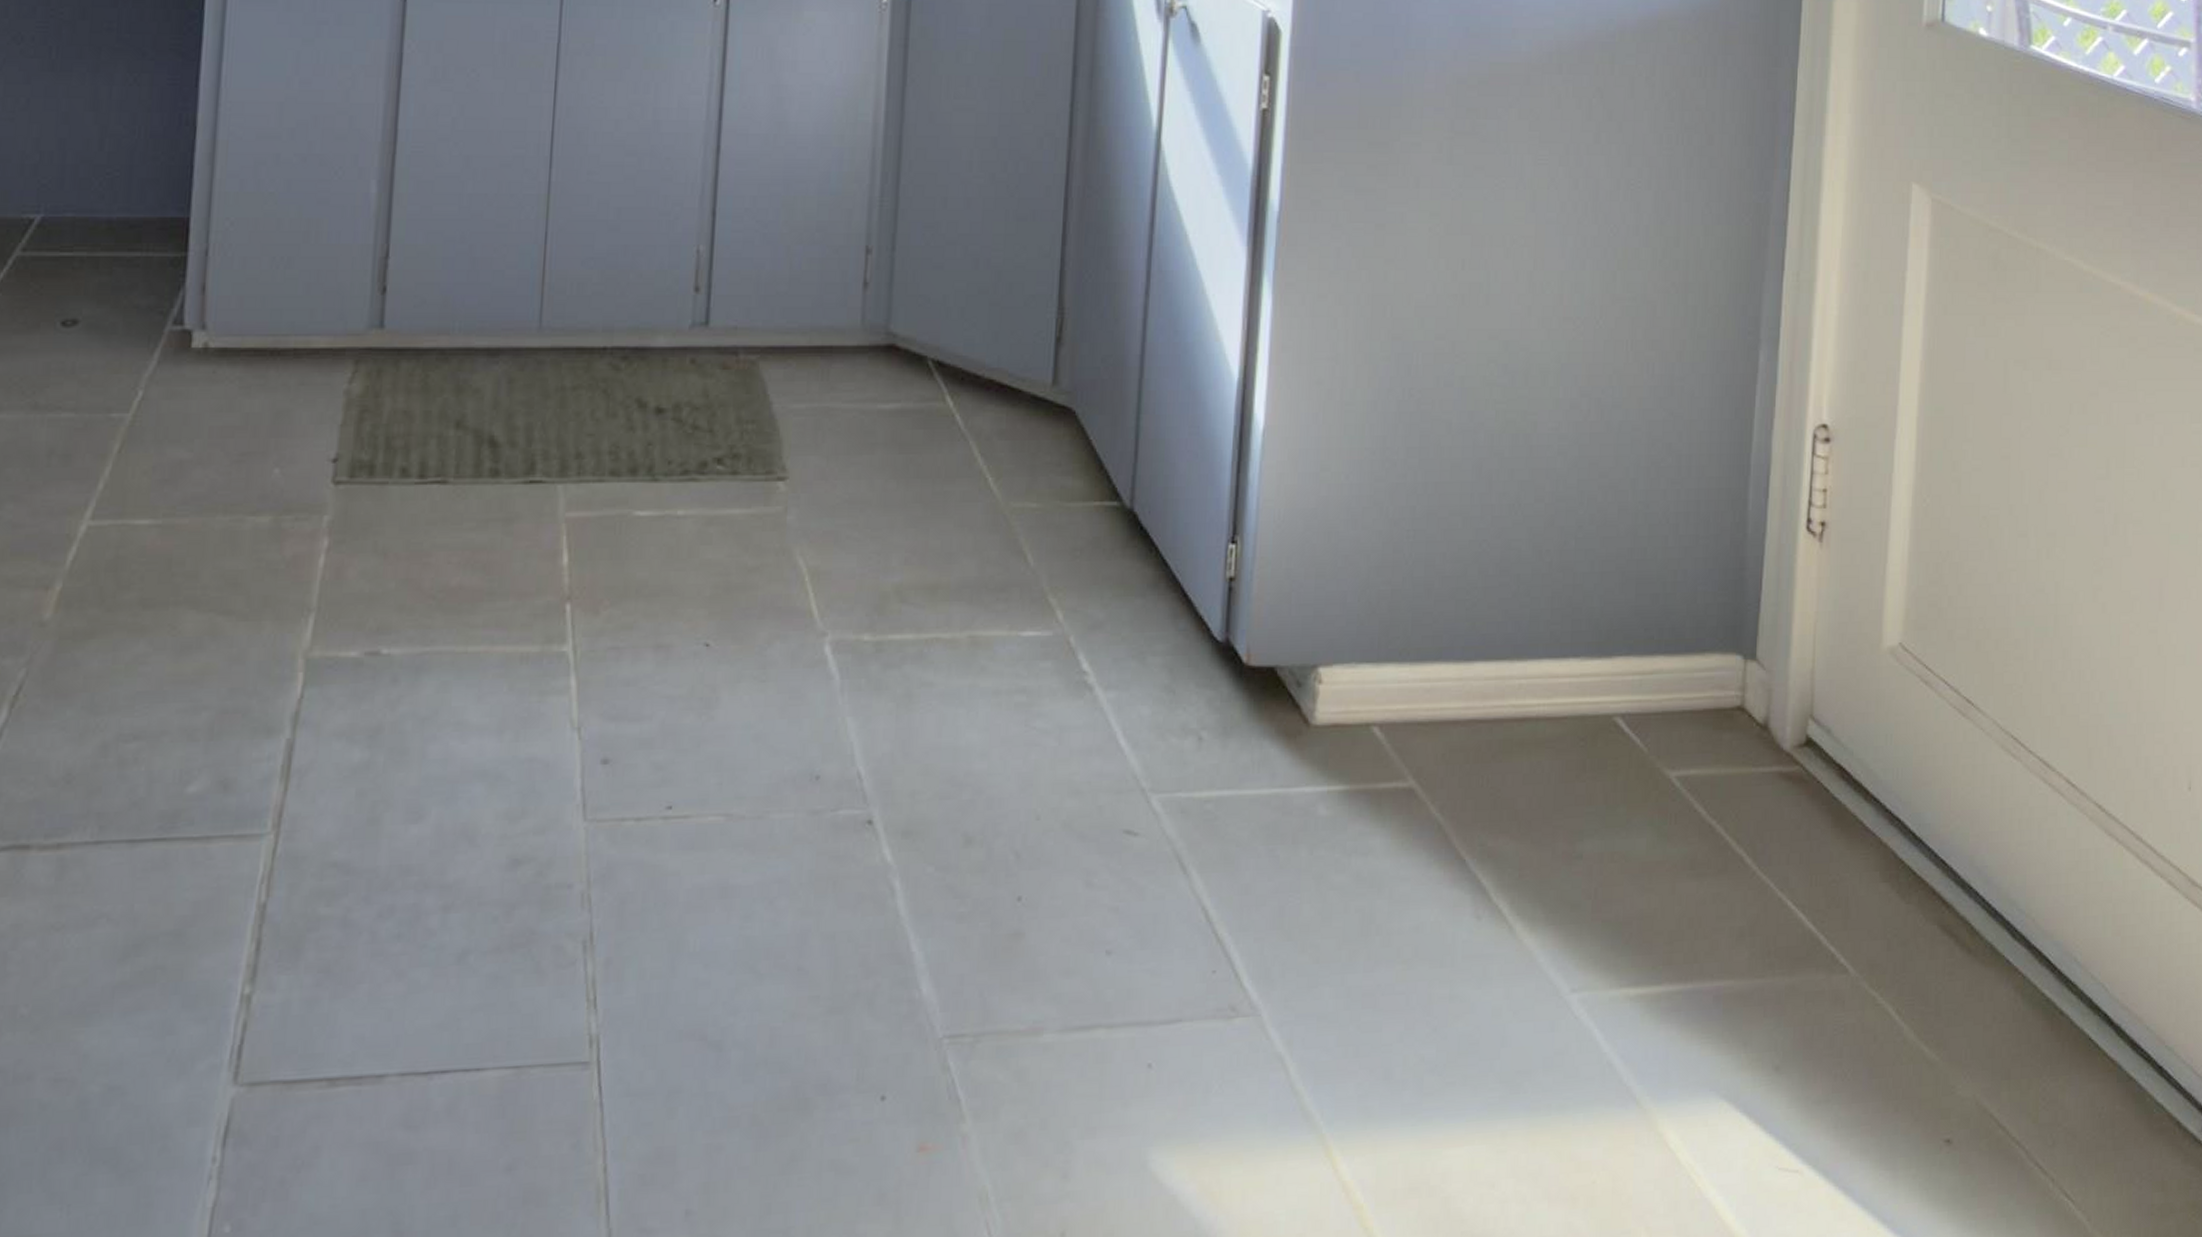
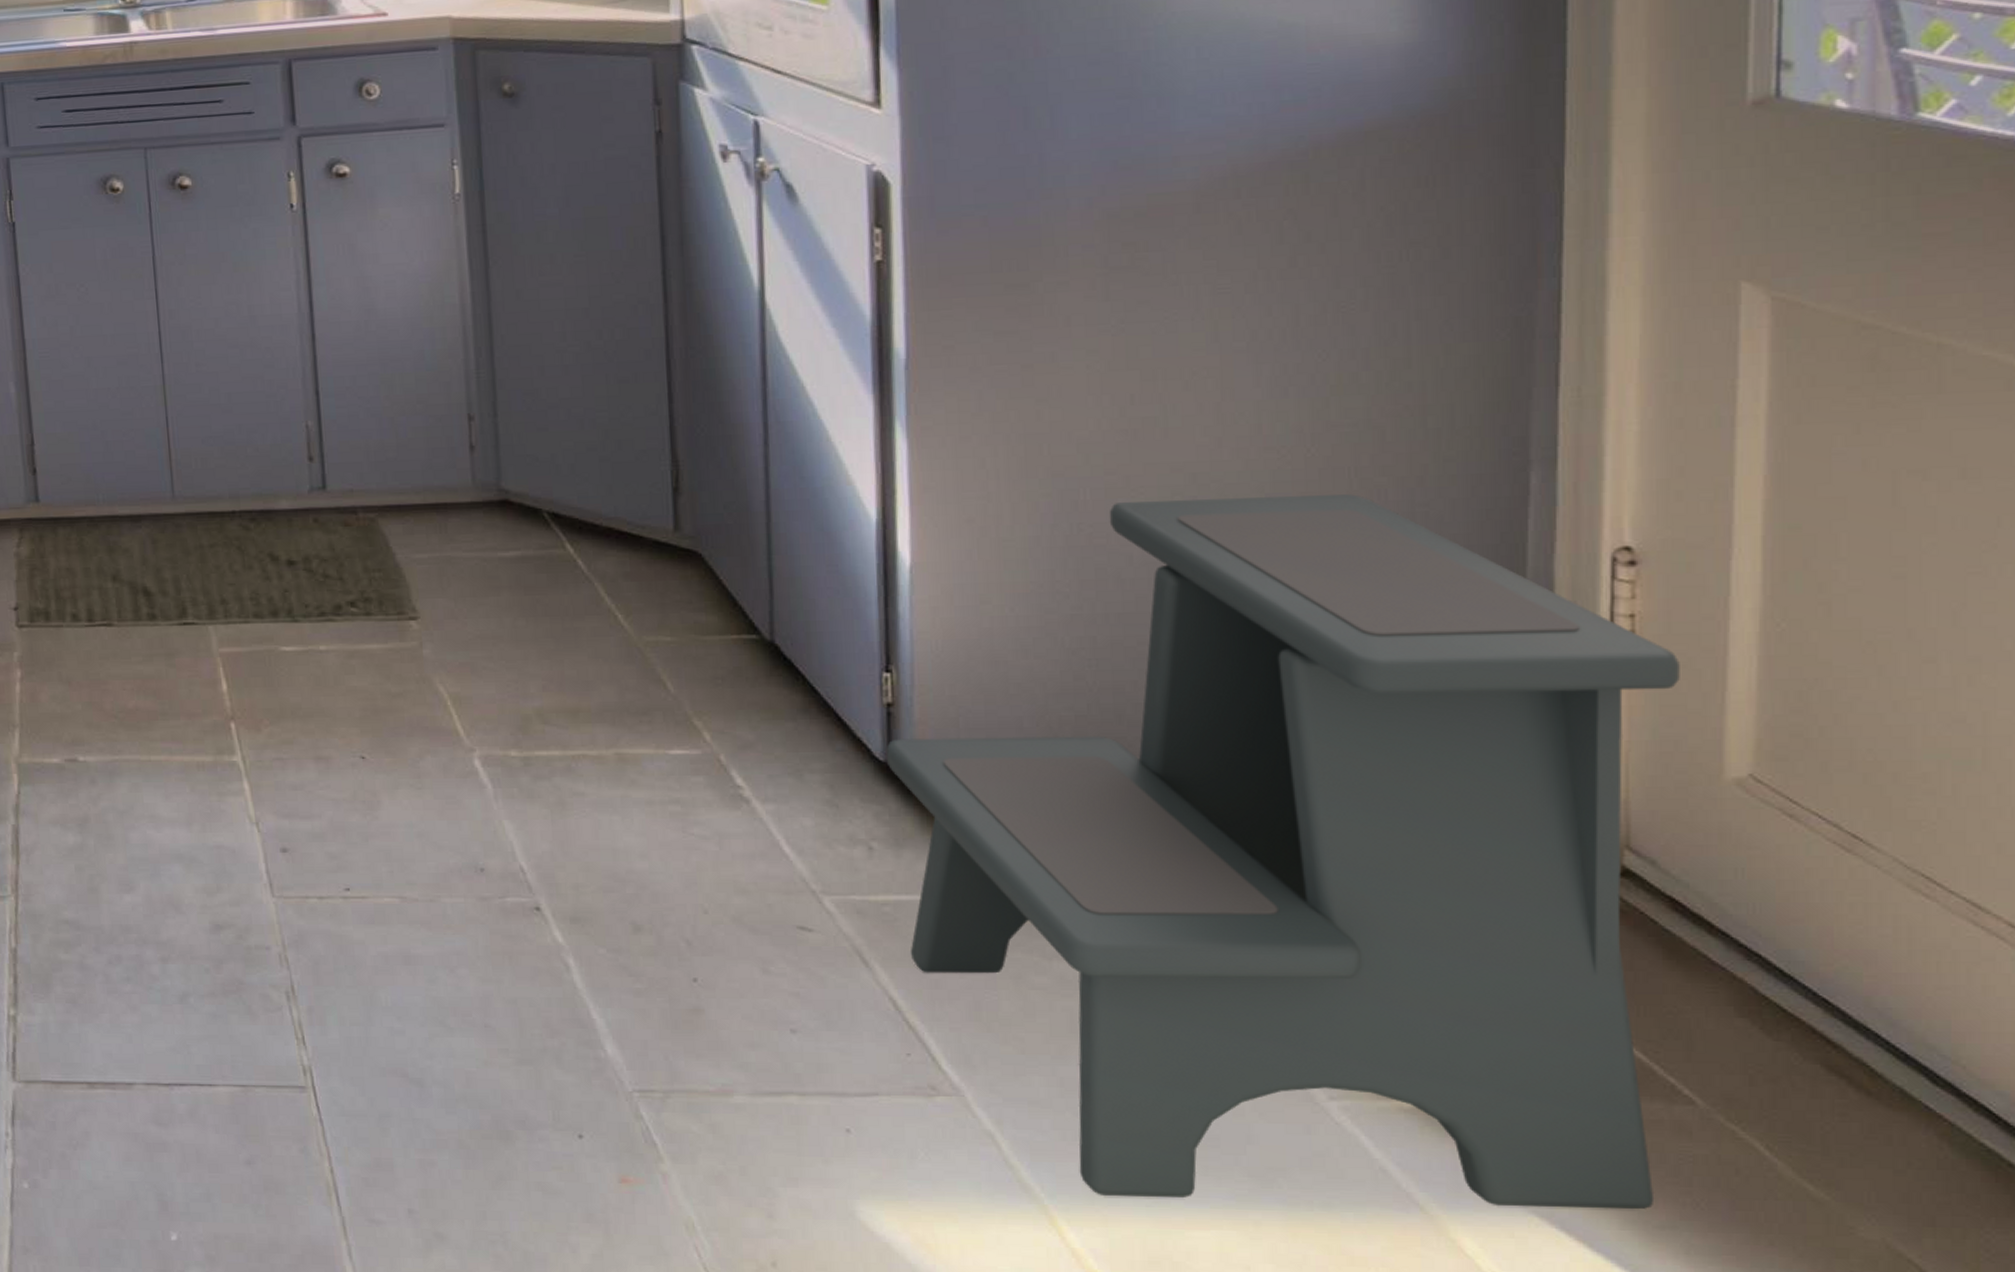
step stool: none [1223,367,1856,1118] -> present [885,494,1680,1209]

